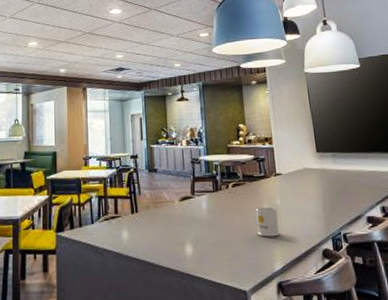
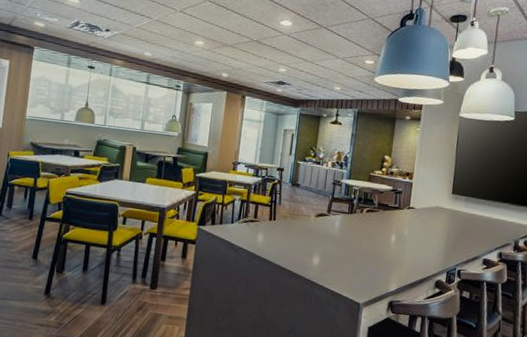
mug: present [253,207,280,237] -> none [380,234,404,262]

